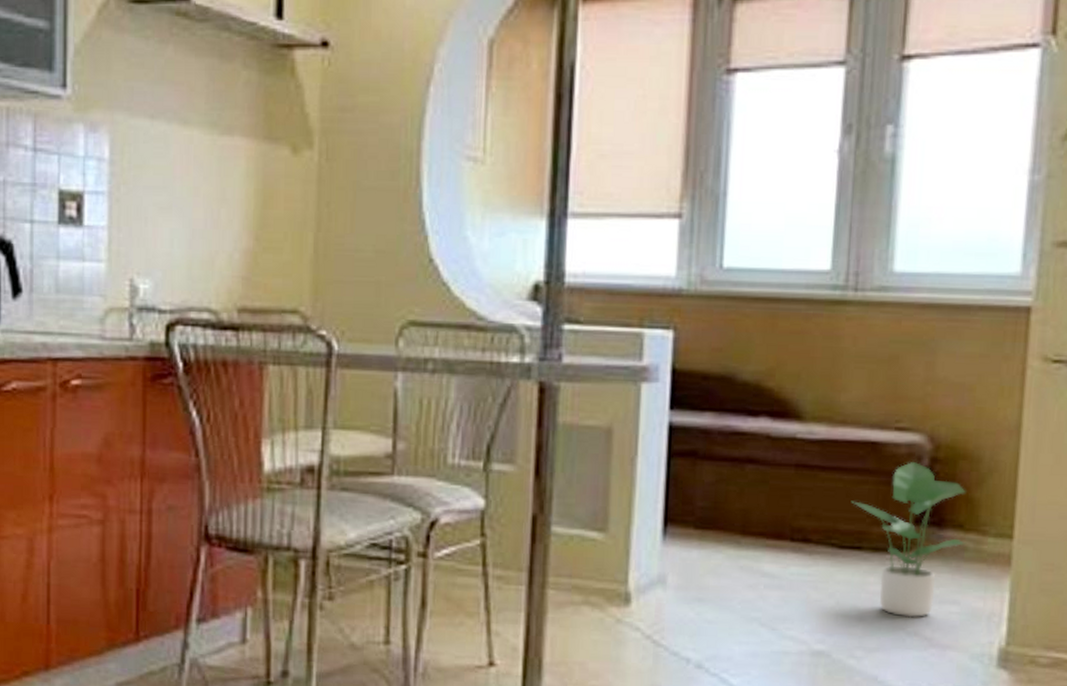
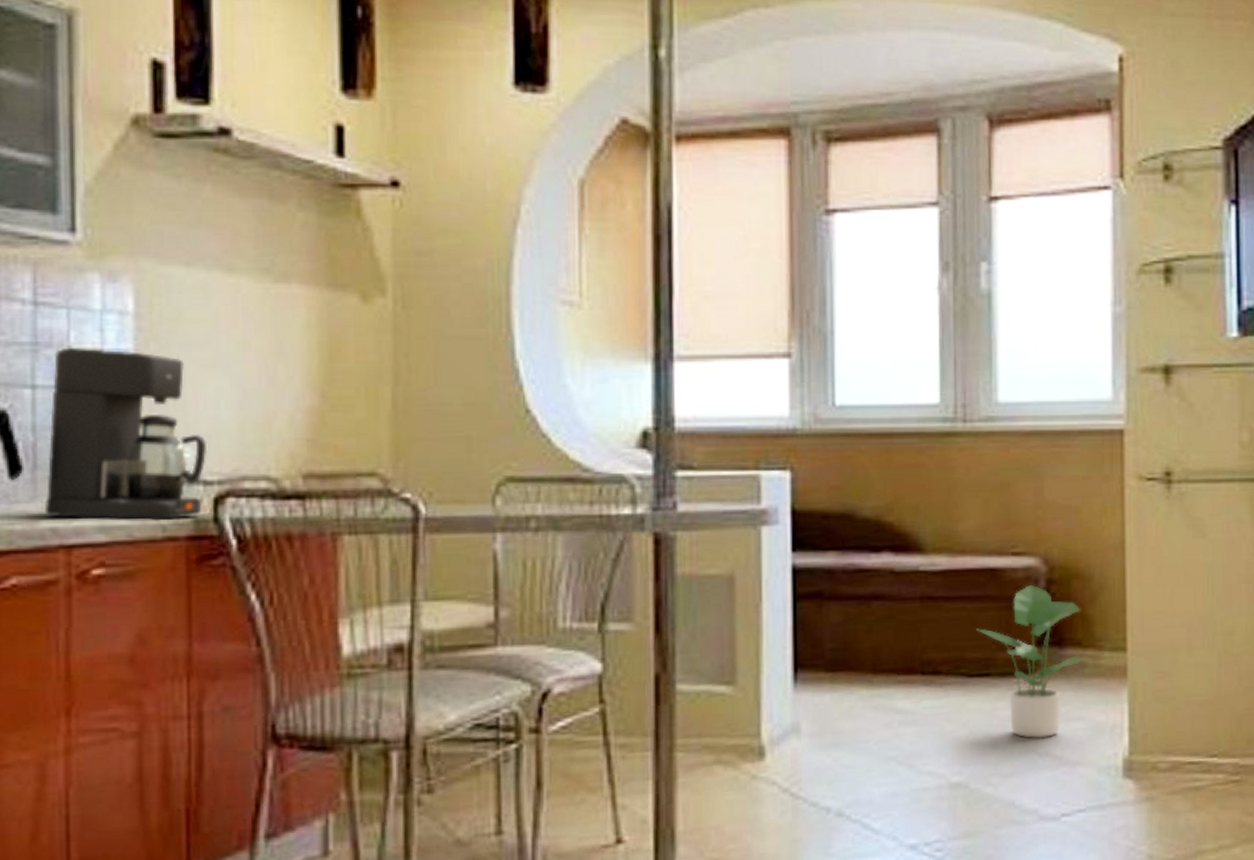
coffee maker: none [38,189,163,342] -> present [45,349,208,521]

